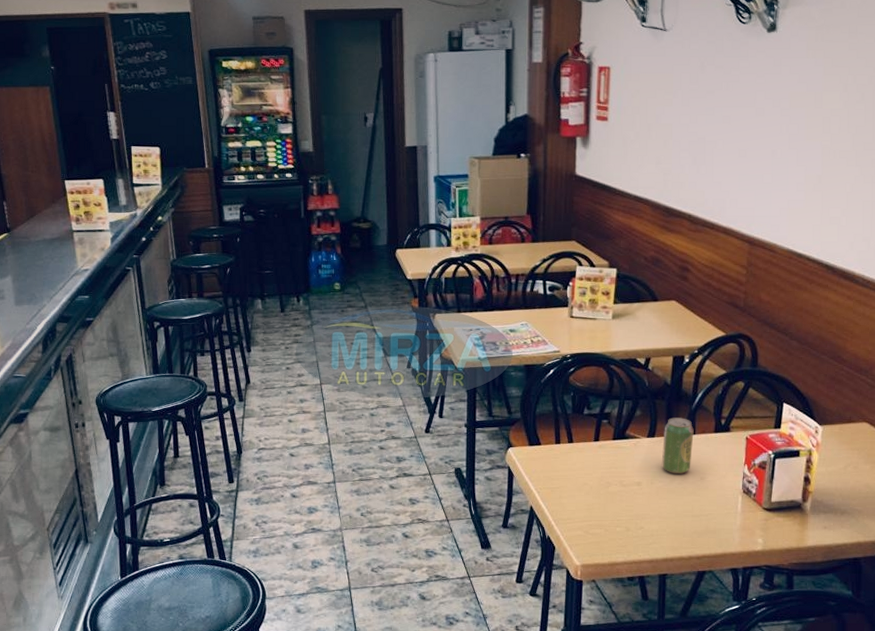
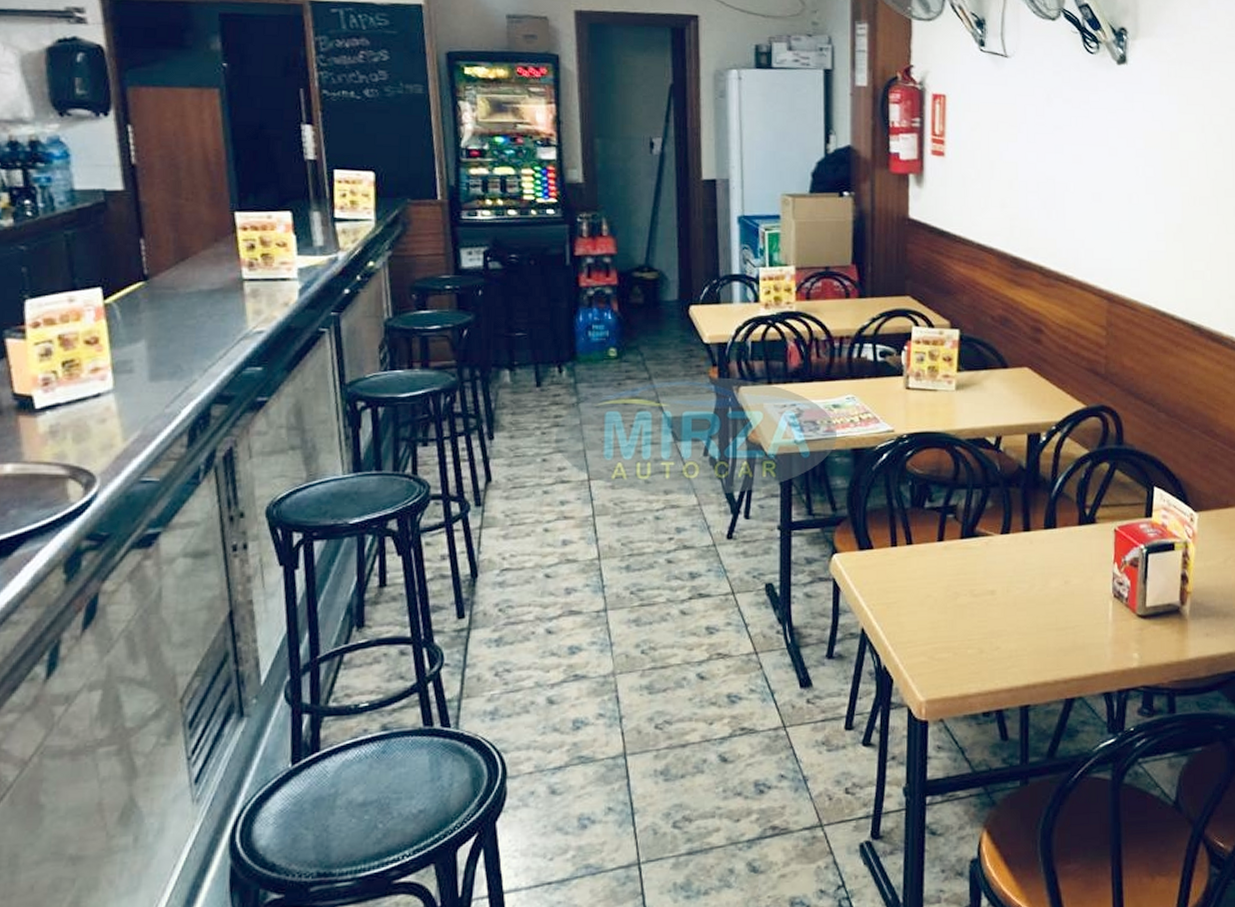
beverage can: present [661,417,694,475] -> none [1018,508,1055,579]

